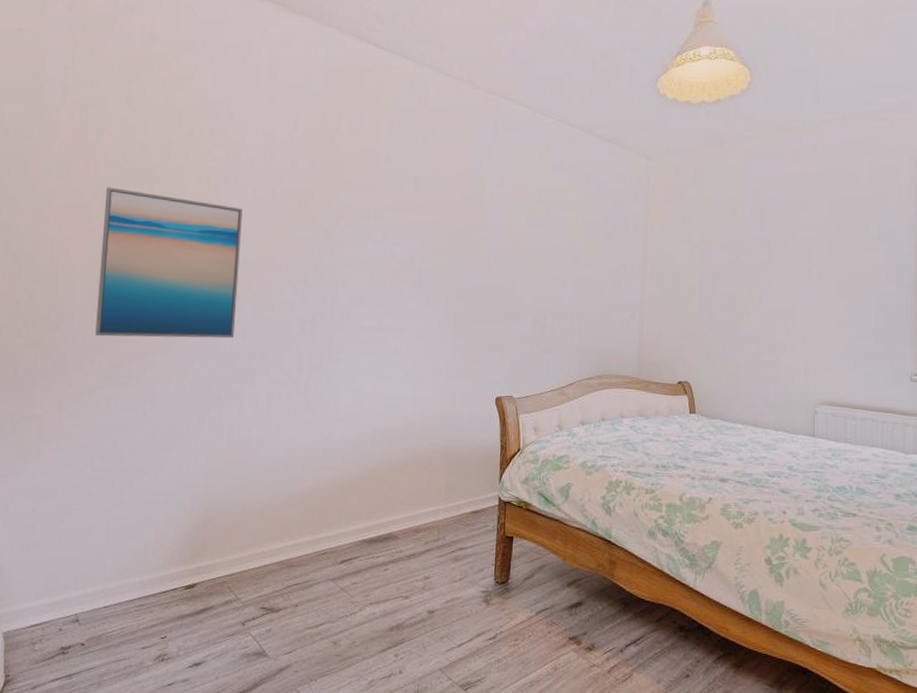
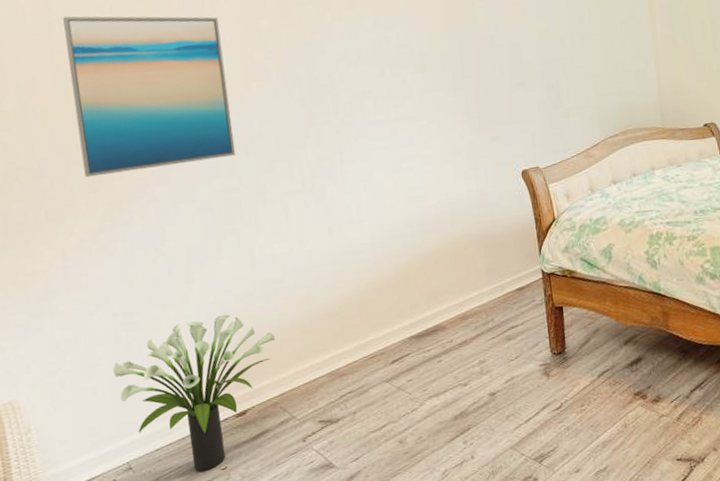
potted plant: none [82,486,236,637] -> present [113,314,276,472]

